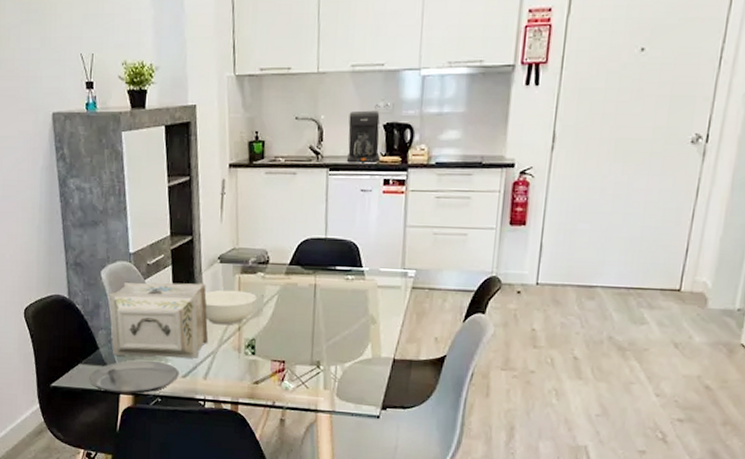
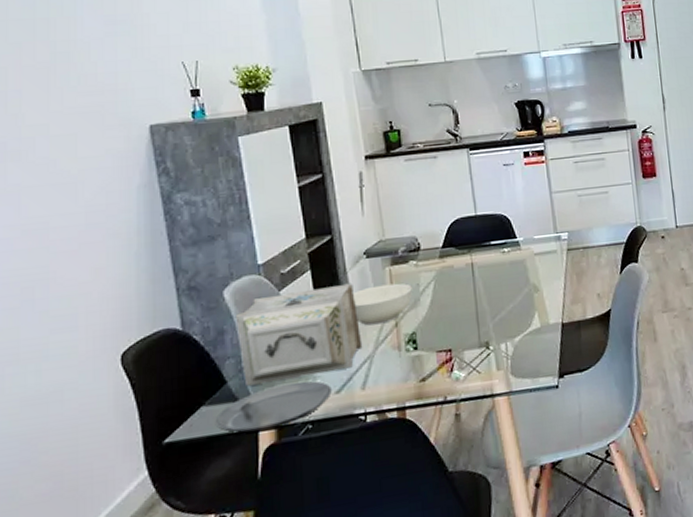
coffee maker: present [347,110,380,163] -> none [481,91,517,141]

